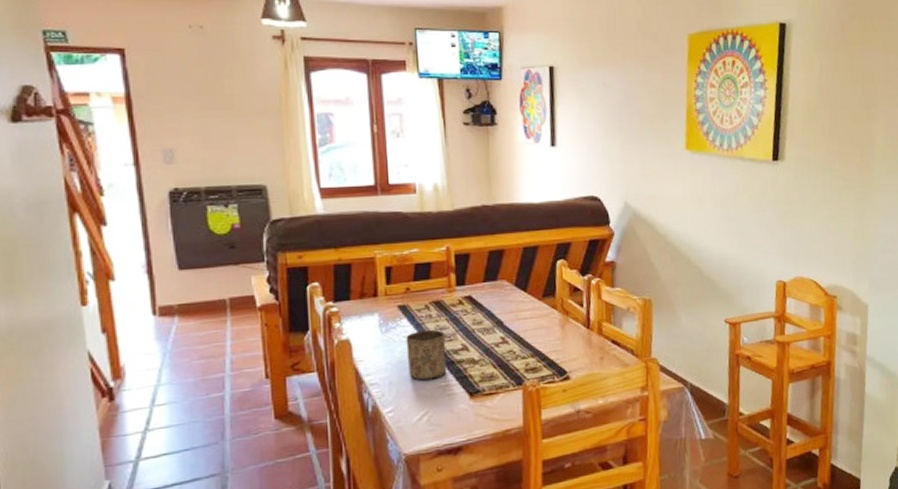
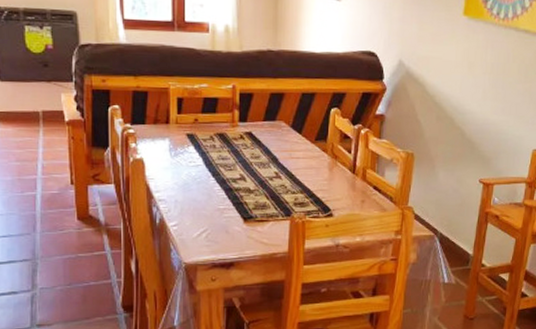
cup: present [405,329,447,381] -> none [191,158,226,202]

